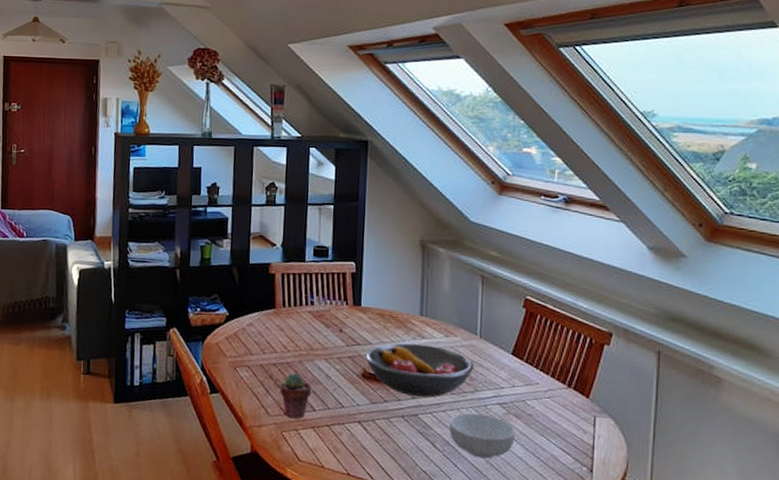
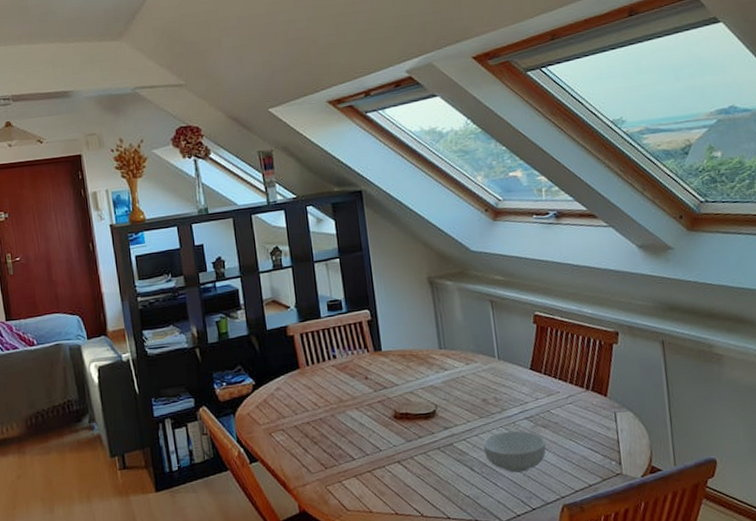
potted succulent: present [280,373,312,420] -> none [317,427,349,472]
fruit bowl: present [365,343,474,398] -> none [393,375,498,427]

